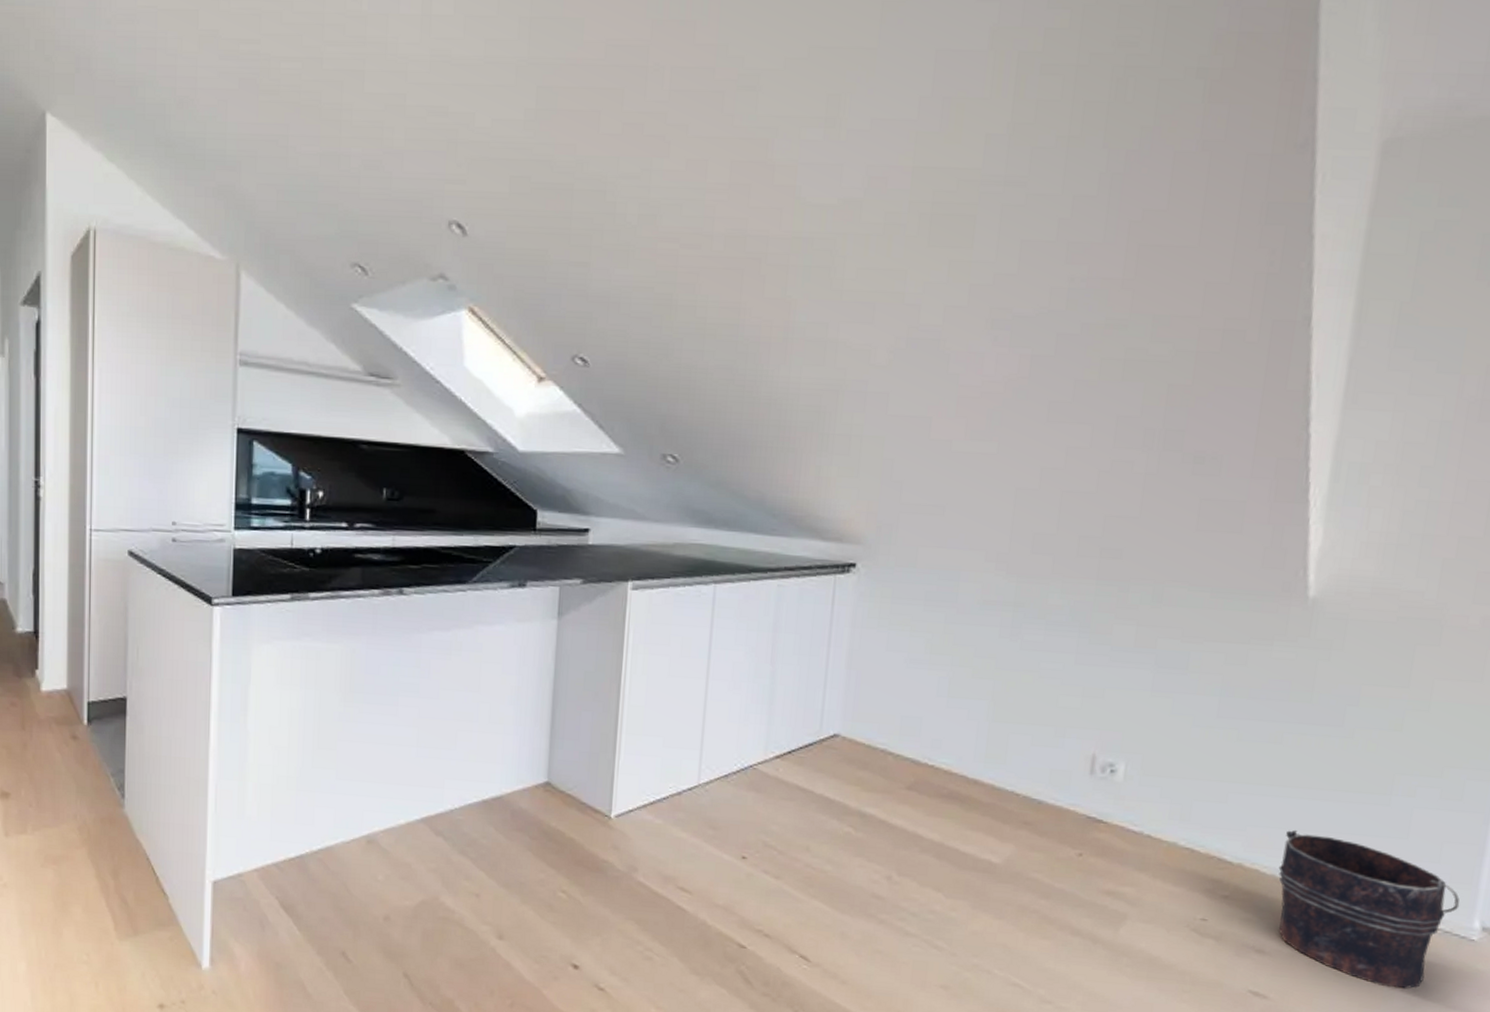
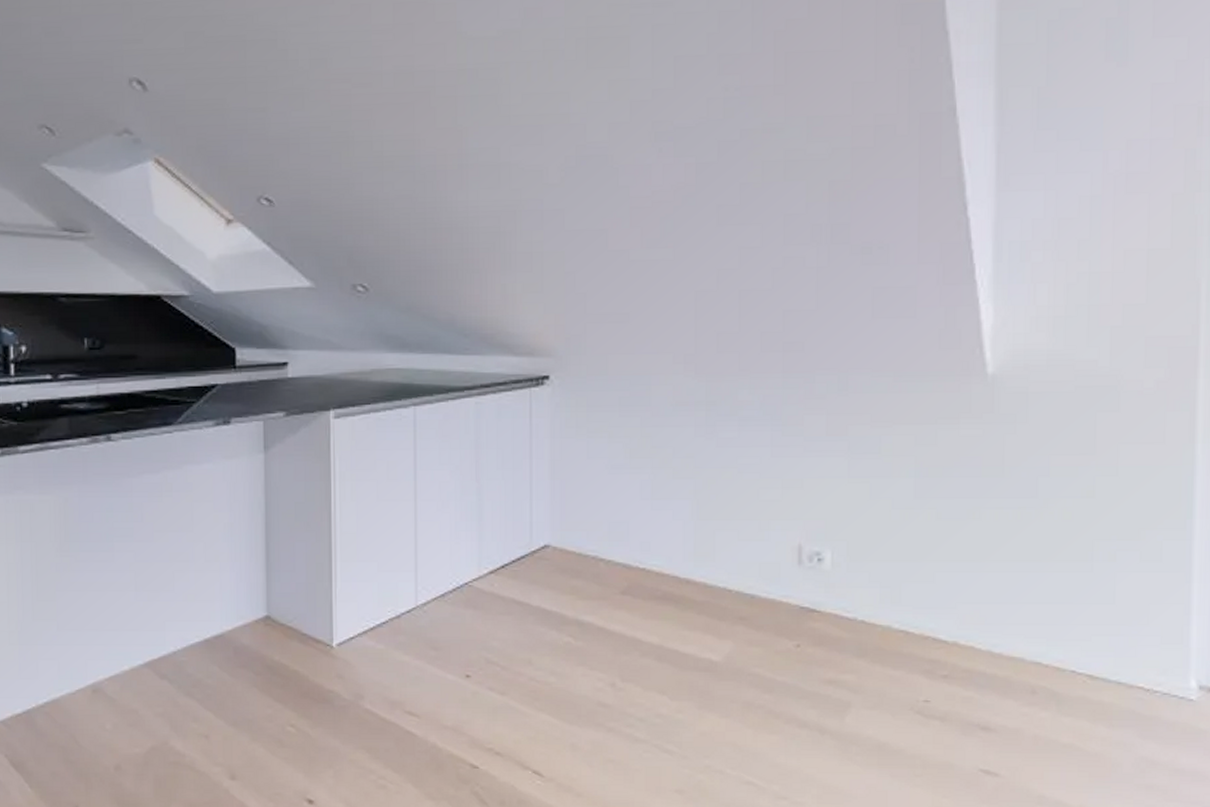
bucket: present [1278,829,1460,989] -> none [993,603,1174,755]

